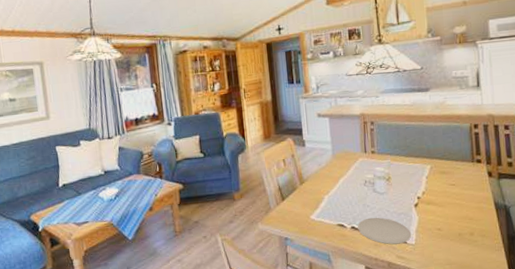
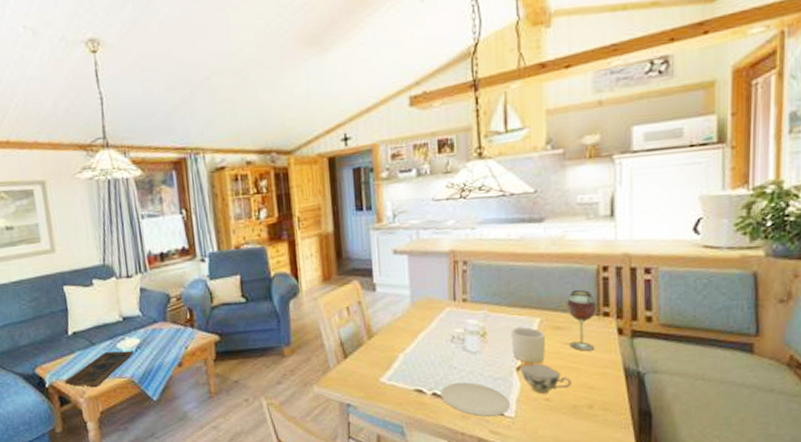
decorative tray: none [54,199,113,230] -> present [64,351,133,387]
mug: none [409,172,436,202] -> present [512,327,545,364]
teacup: none [417,201,456,225] -> present [520,363,571,394]
wineglass: none [449,142,472,190] -> present [567,289,596,351]

